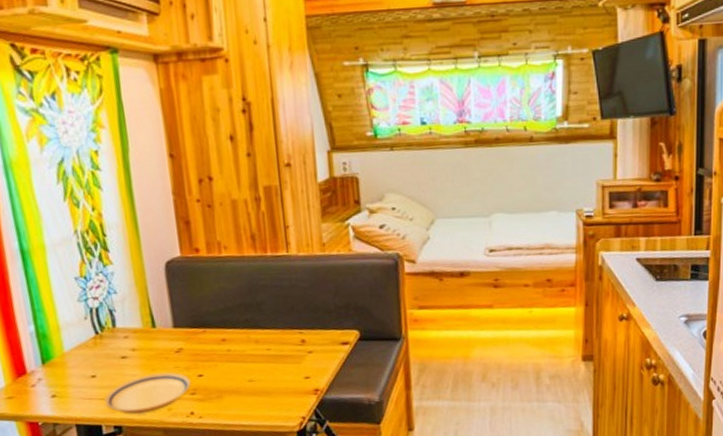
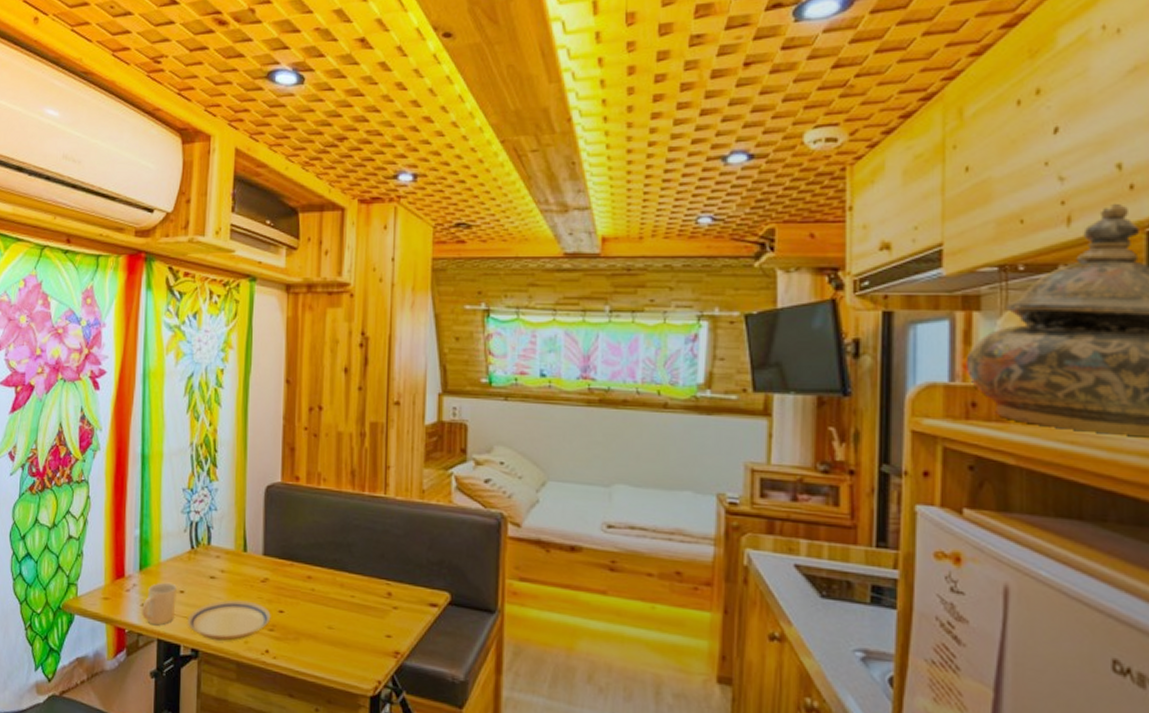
mug: none [52,370,90,413] -> present [142,582,177,626]

